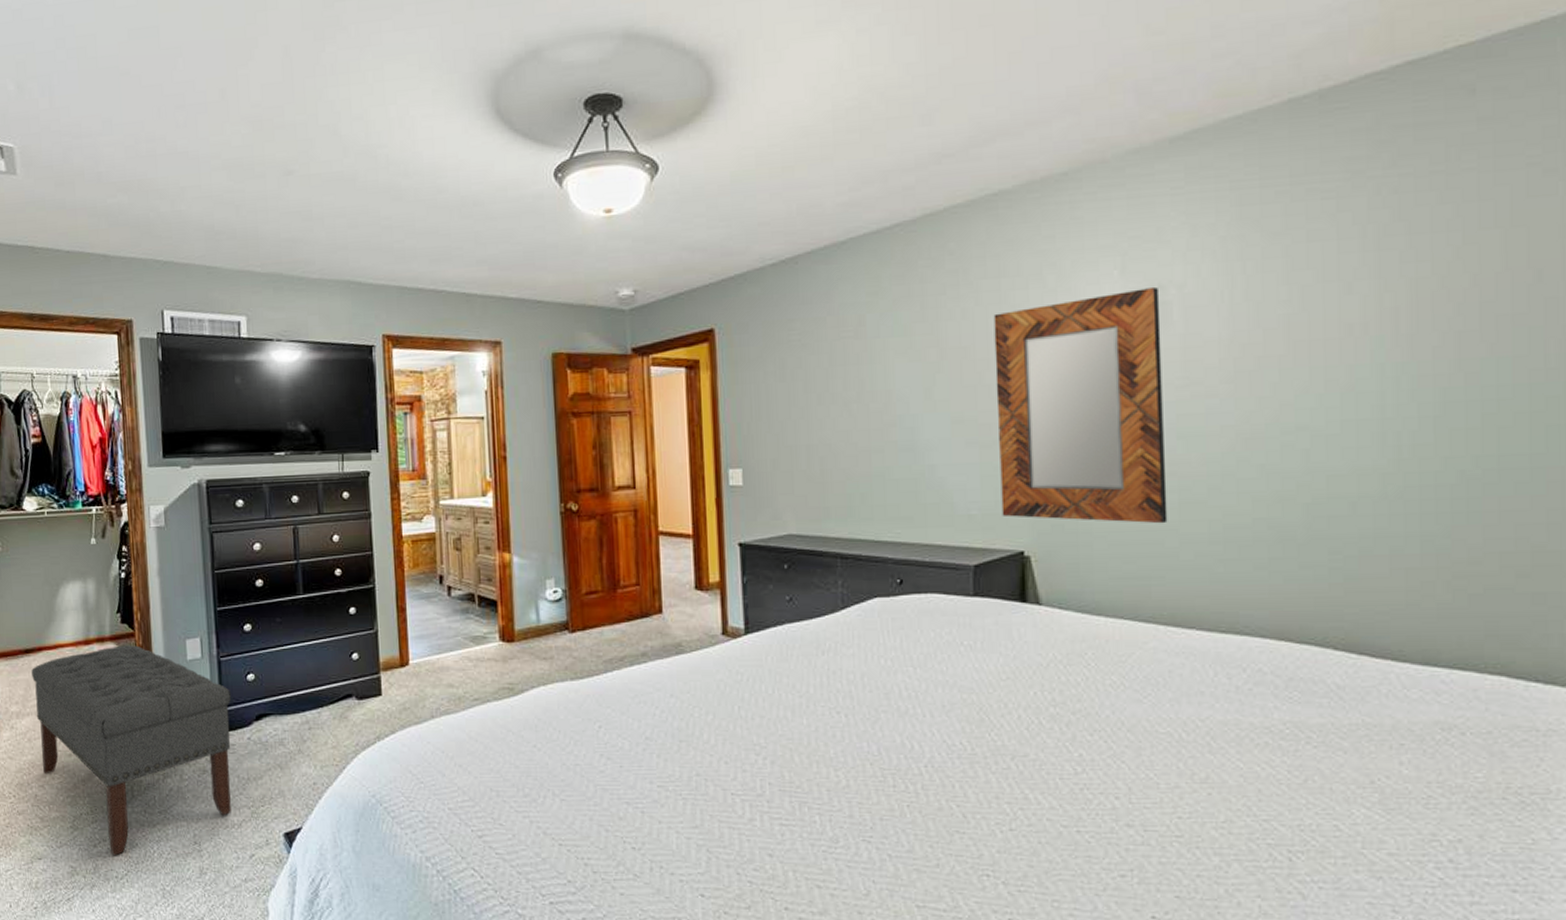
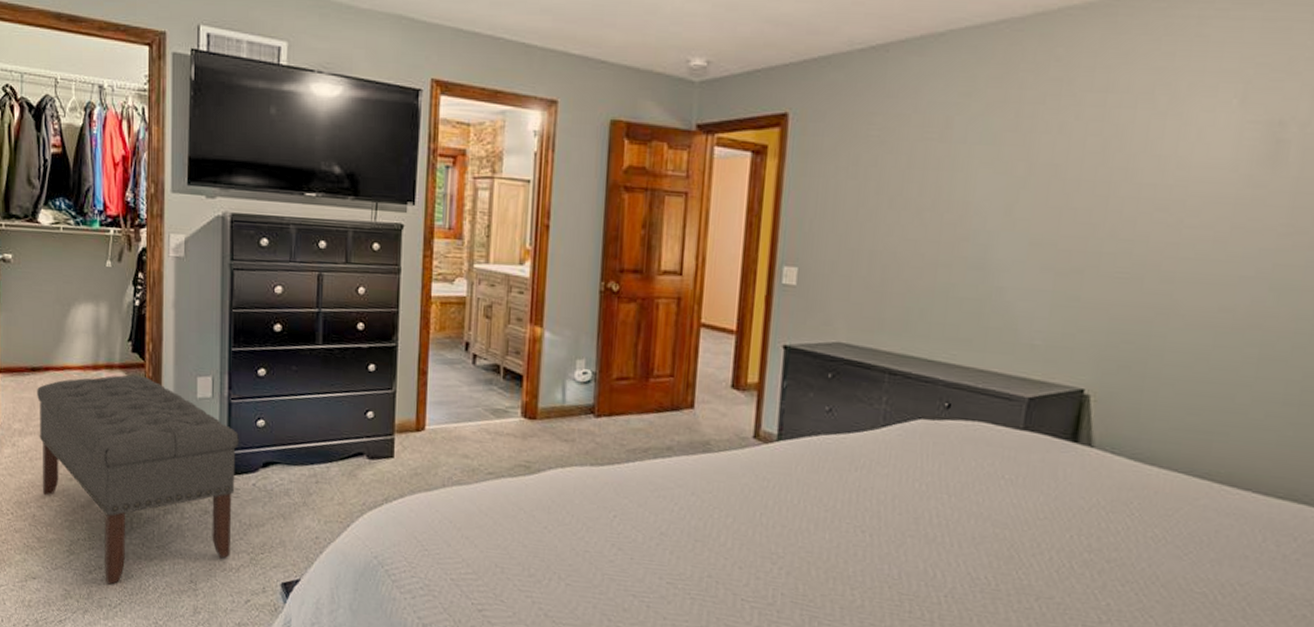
home mirror: present [993,286,1168,524] -> none [1067,121,1278,378]

